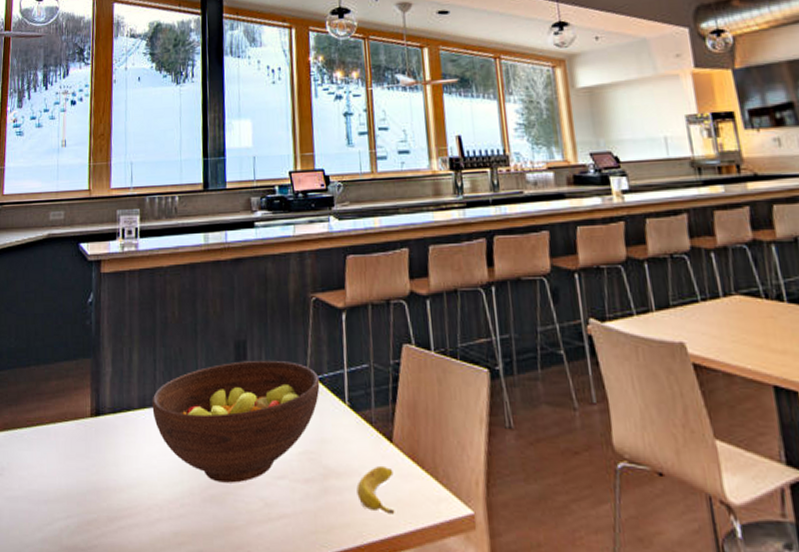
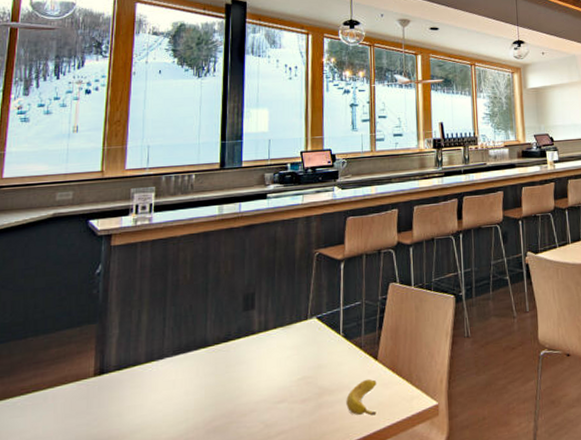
fruit bowl: present [152,360,320,483] -> none [160,306,319,415]

